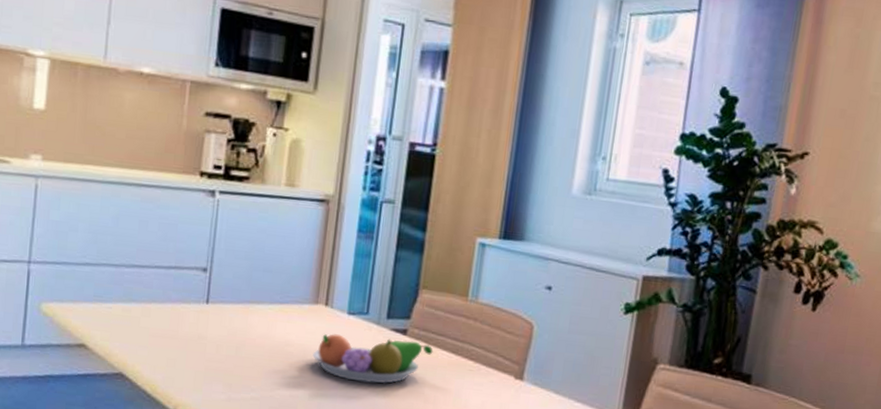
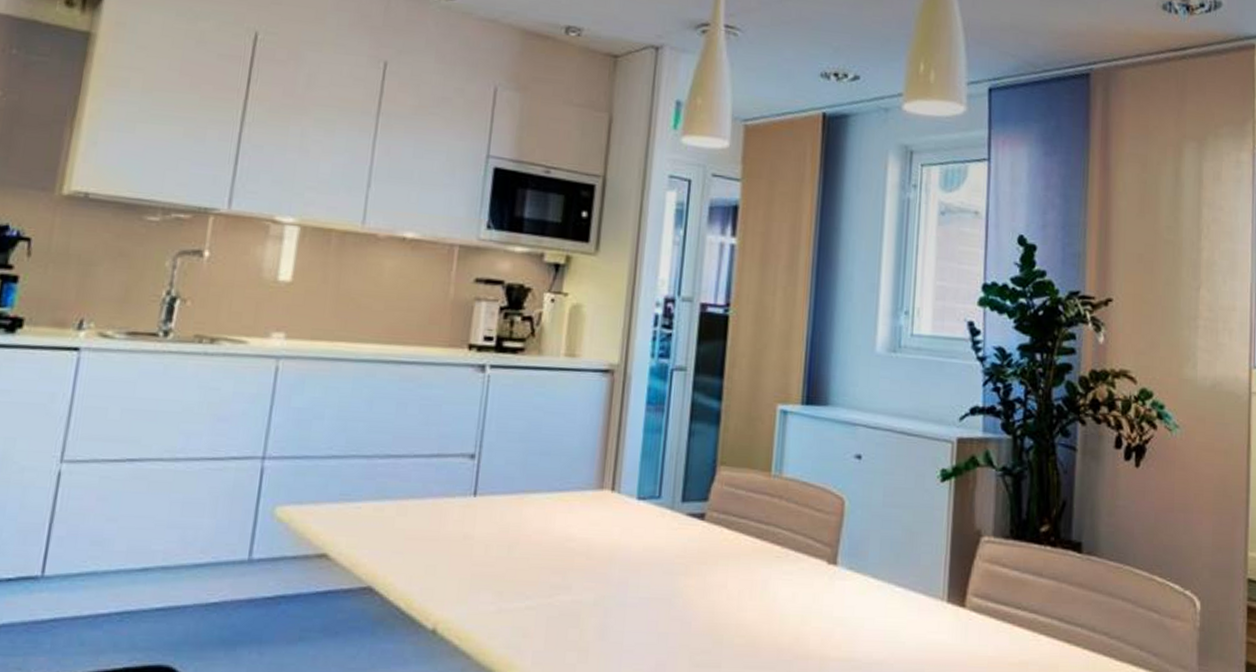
fruit bowl: present [313,334,433,384] -> none [598,523,735,580]

